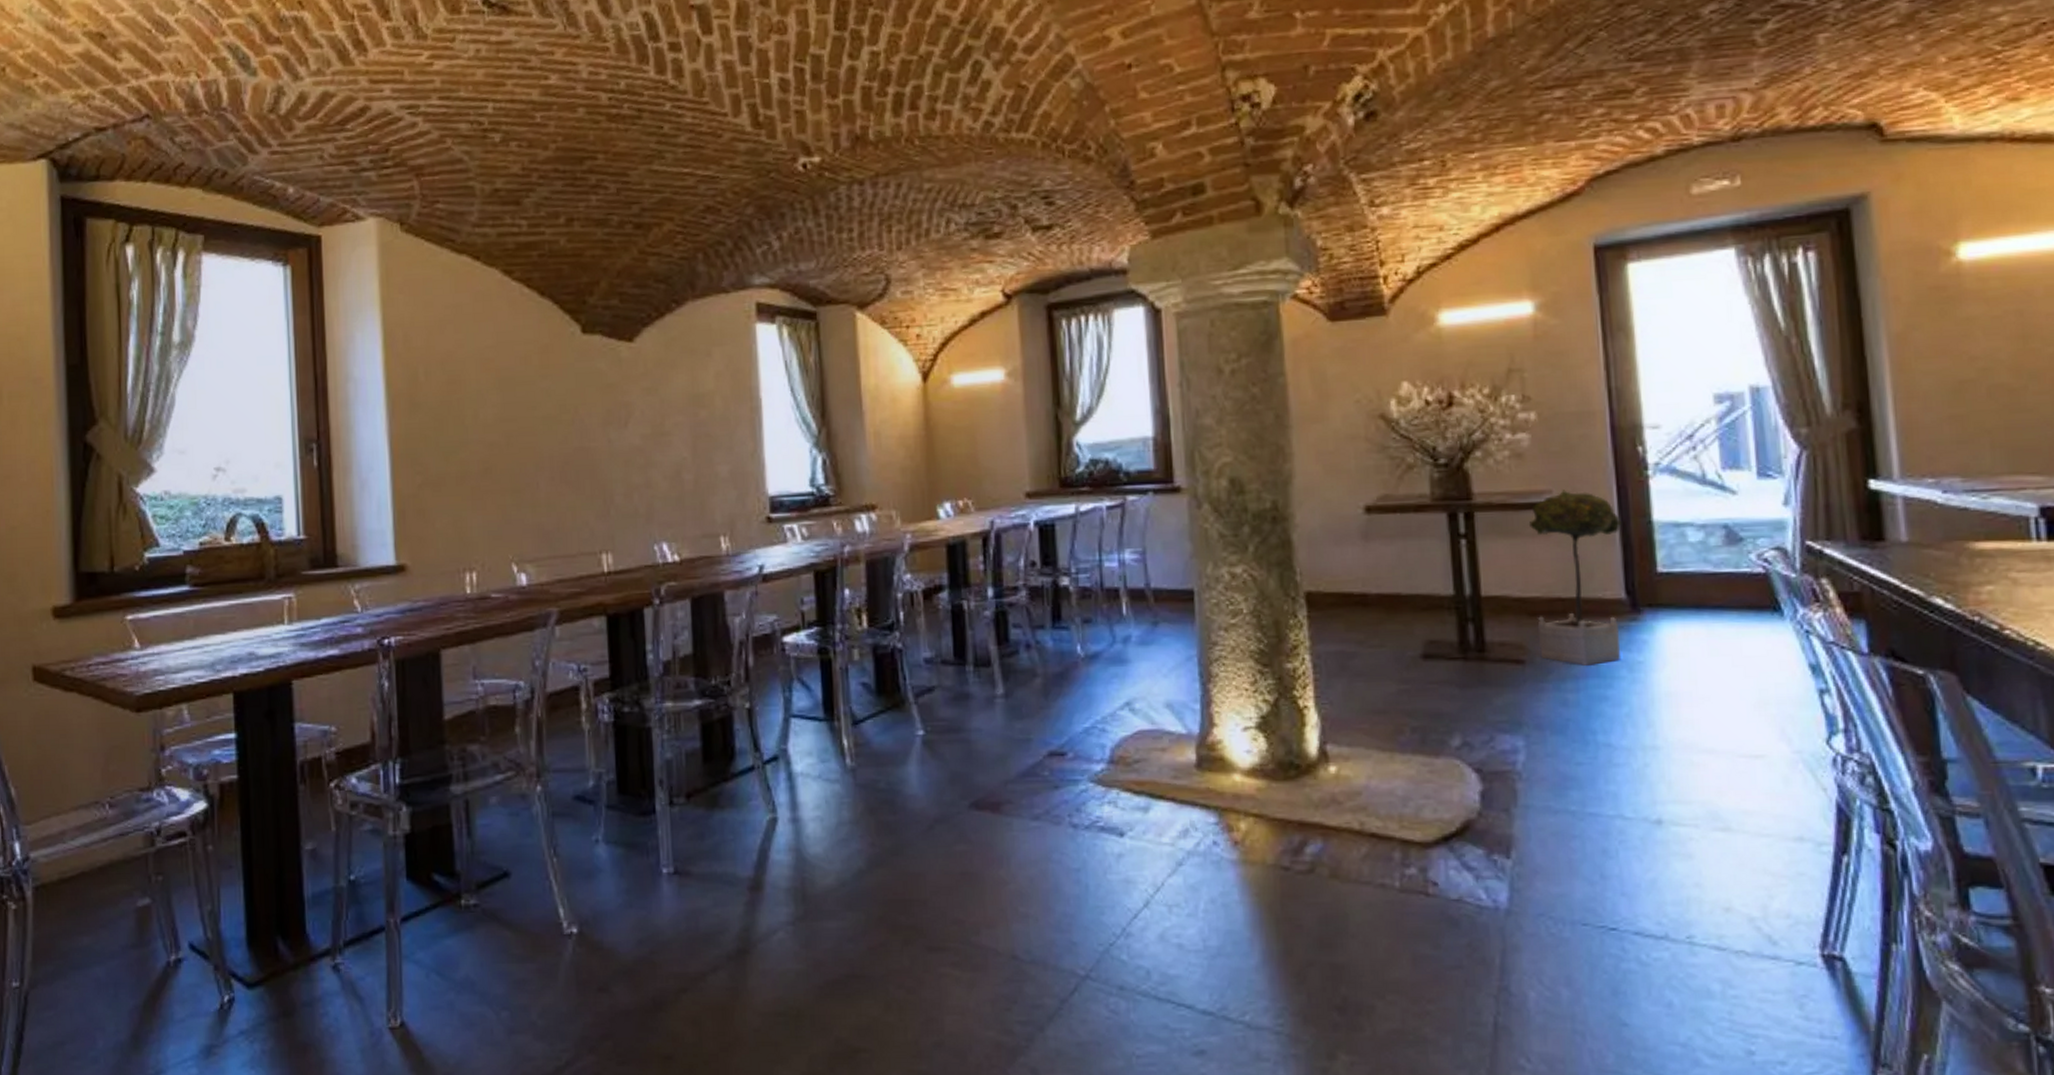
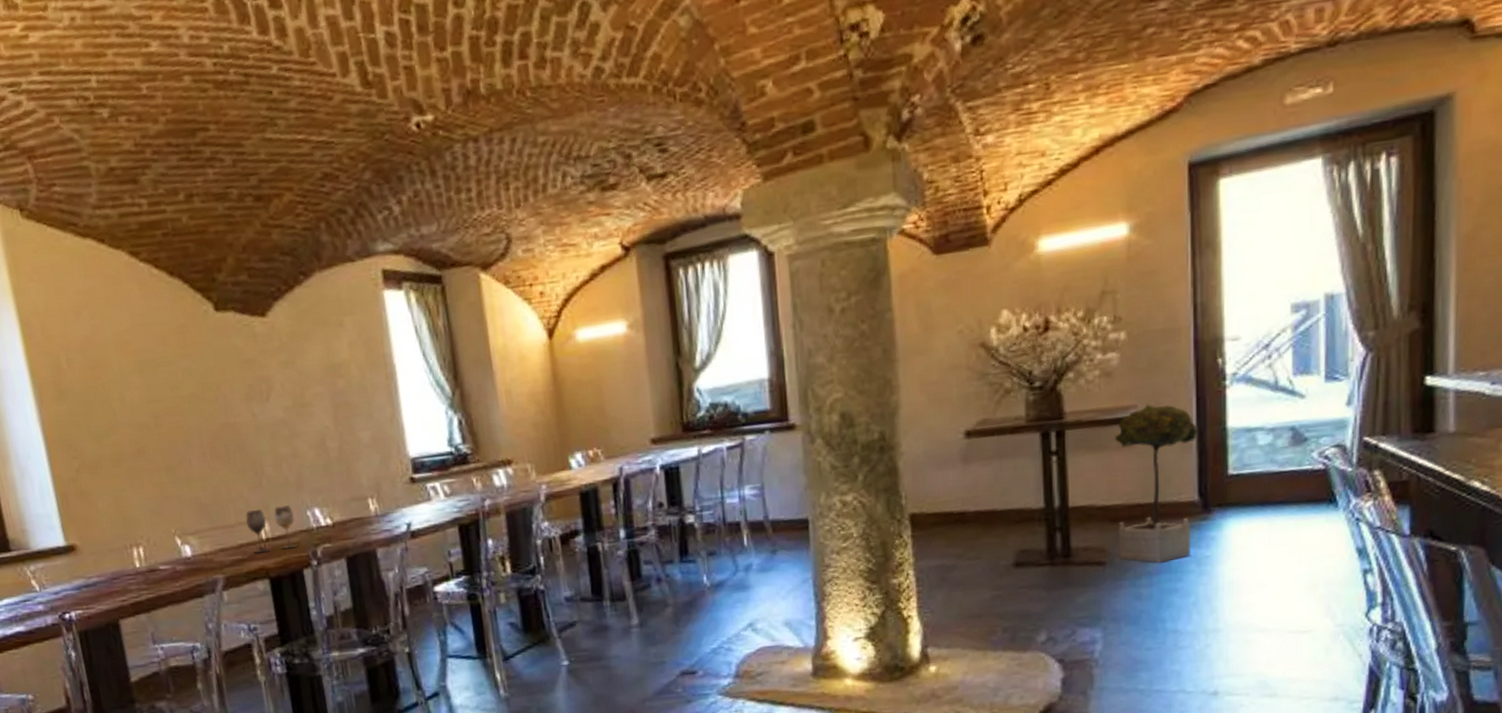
wineglass: none [589,538,641,587] -> present [245,505,298,554]

